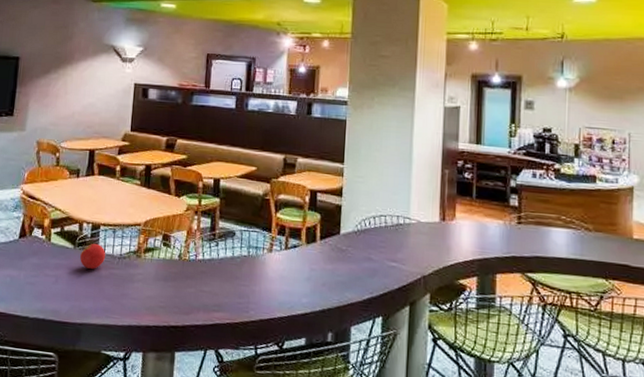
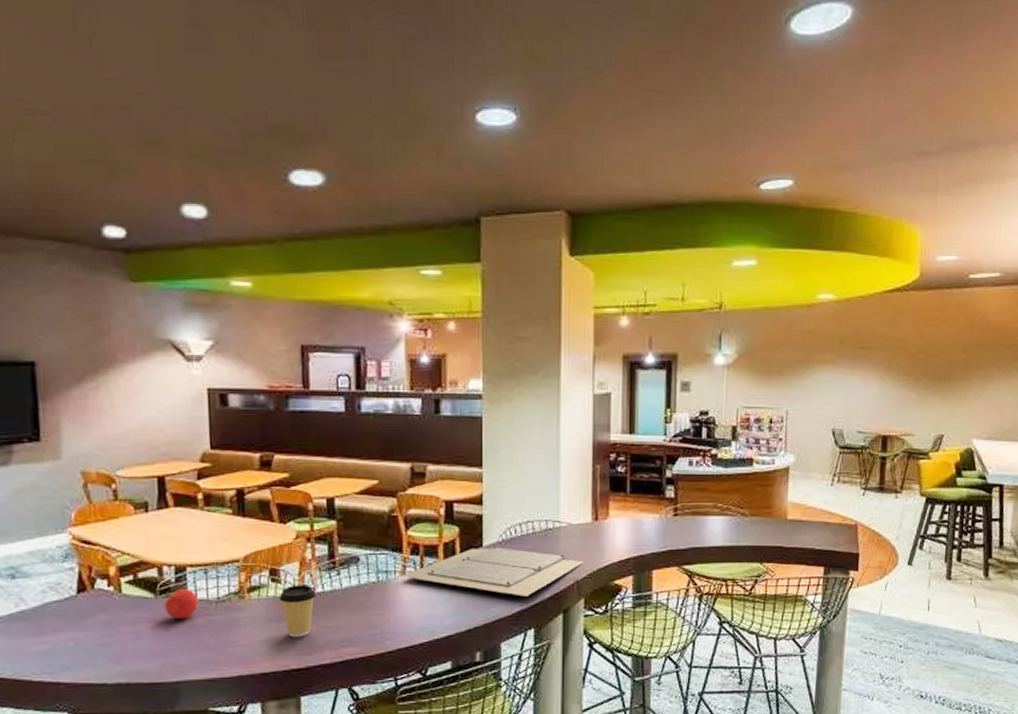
coffee cup: none [167,250,198,298] -> present [279,584,317,638]
memorial plaque: none [270,234,431,285] -> present [403,546,584,597]

